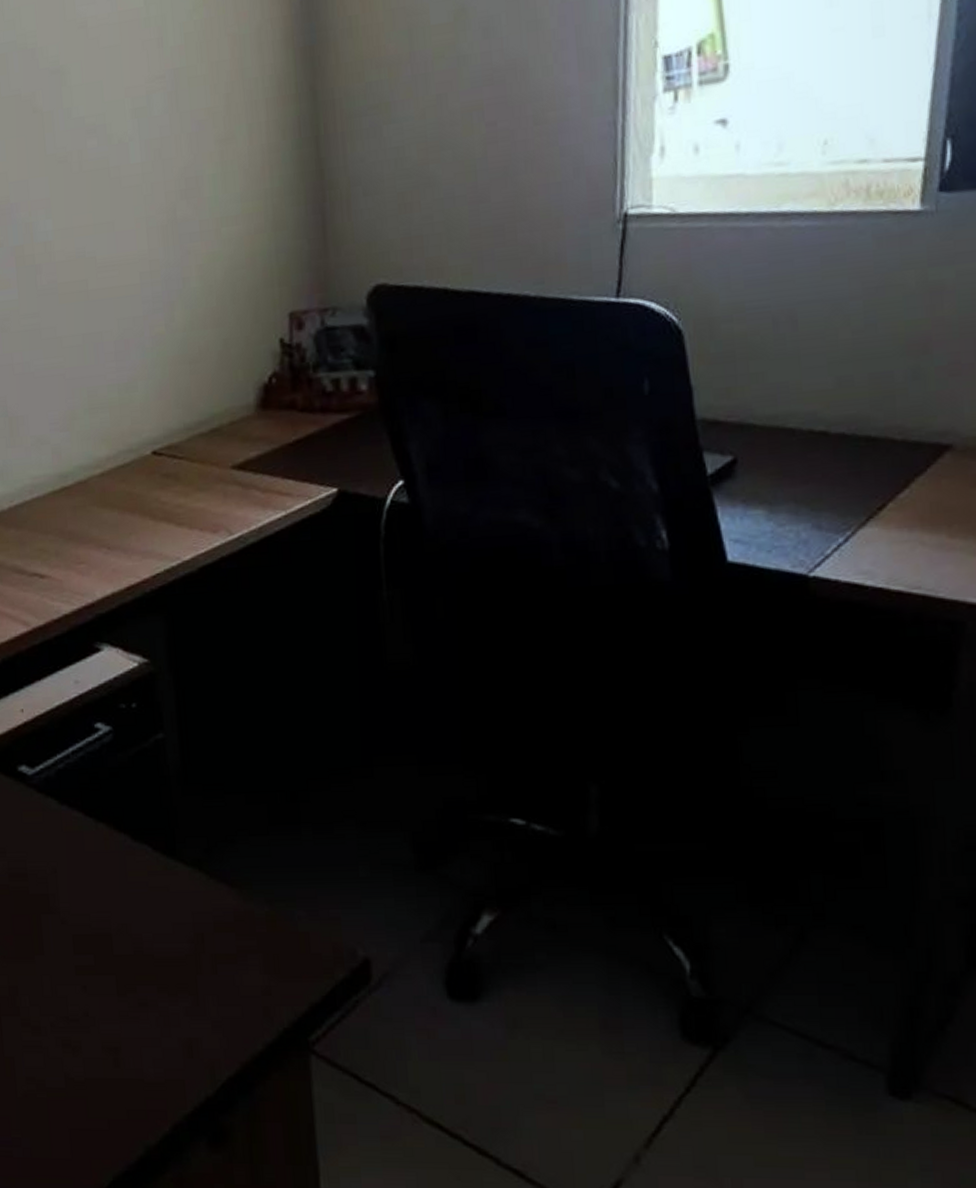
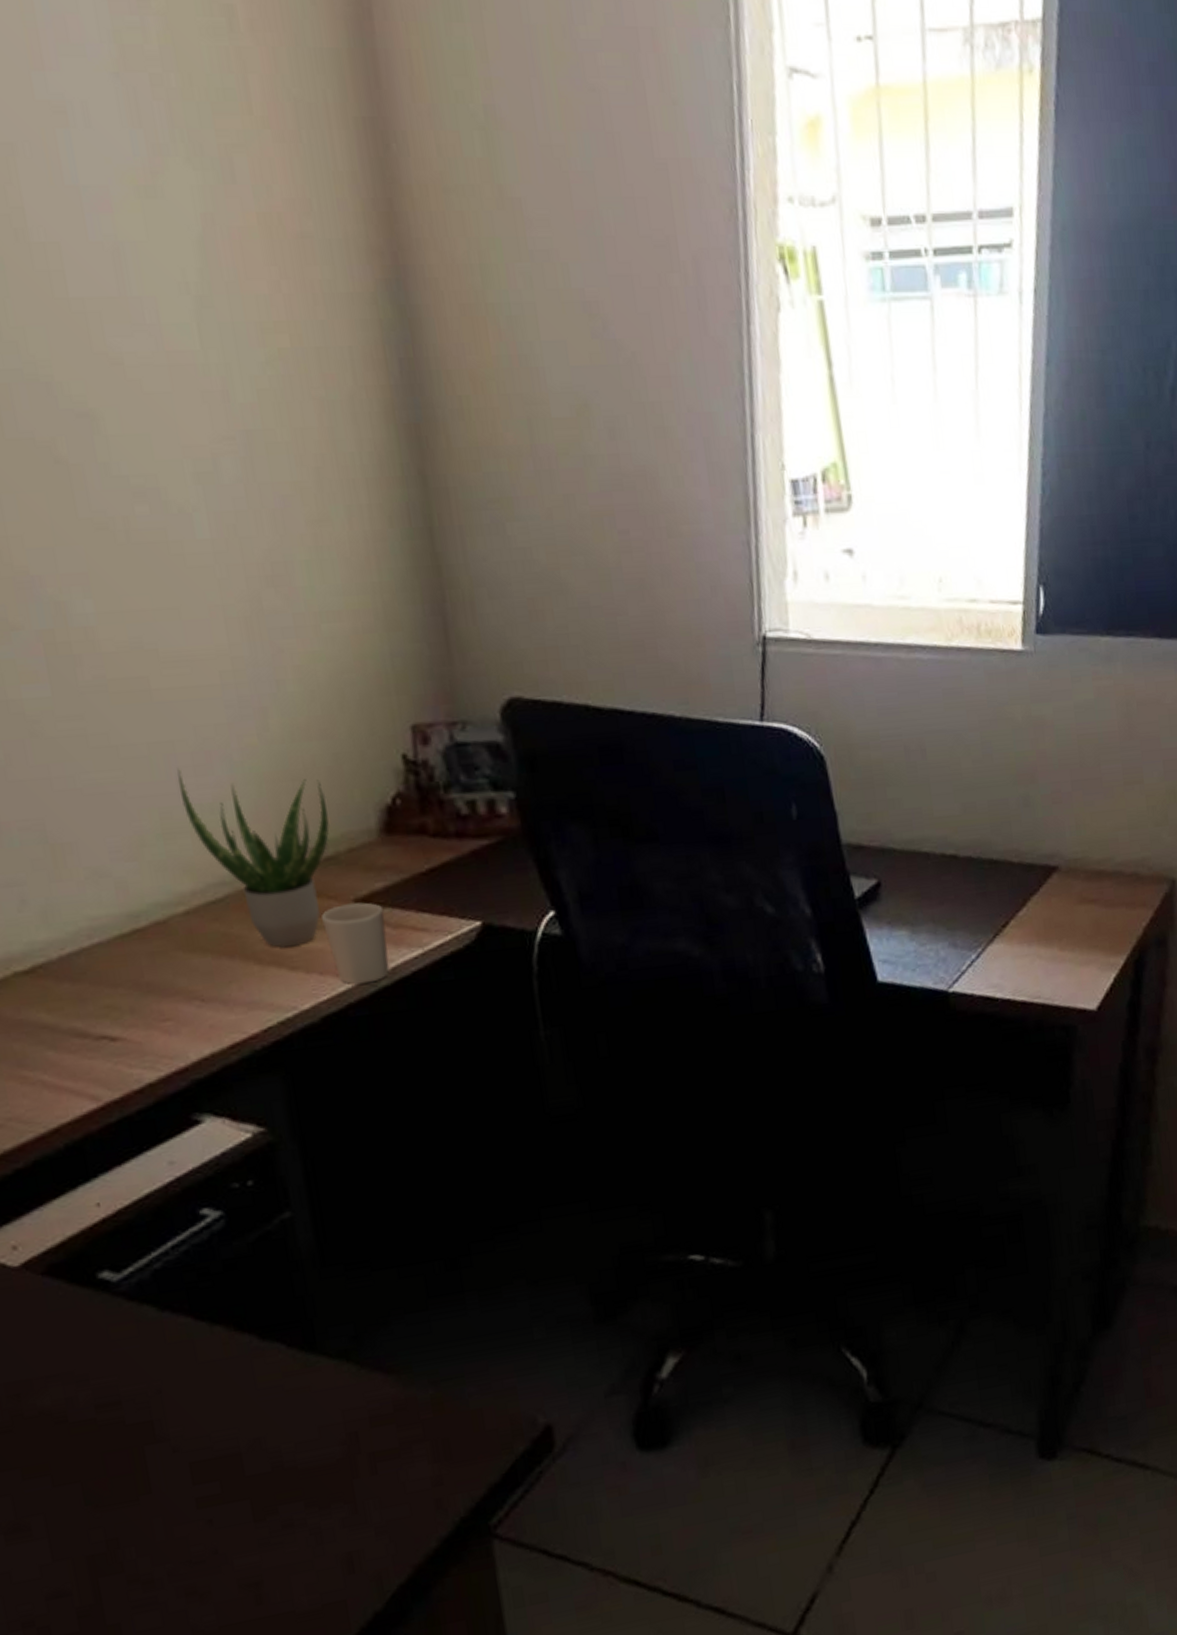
potted plant: none [103,354,216,506] -> present [177,768,330,948]
mug: none [205,469,257,541] -> present [321,902,390,985]

